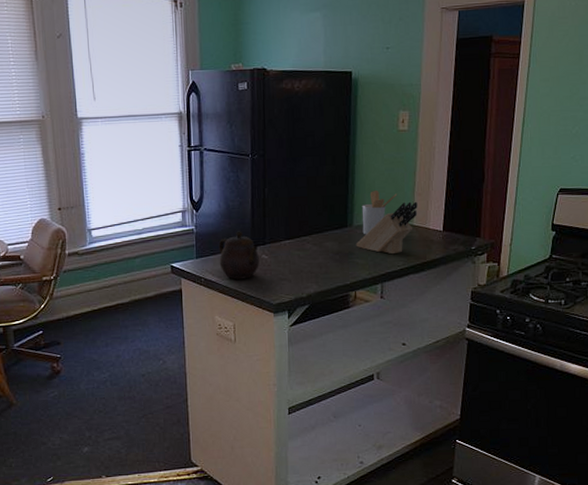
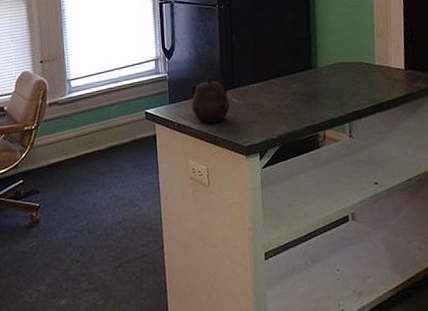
knife block: present [355,201,418,255] -> none [321,42,379,94]
utensil holder: present [361,191,398,235] -> none [324,33,358,76]

